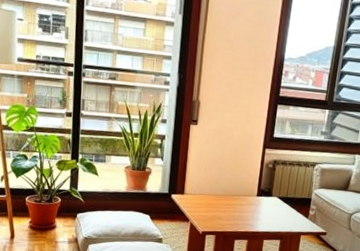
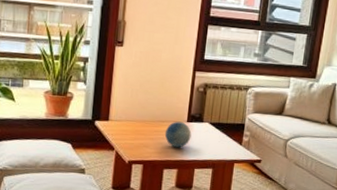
decorative ball: none [236,195,261,220] -> present [164,121,192,148]

